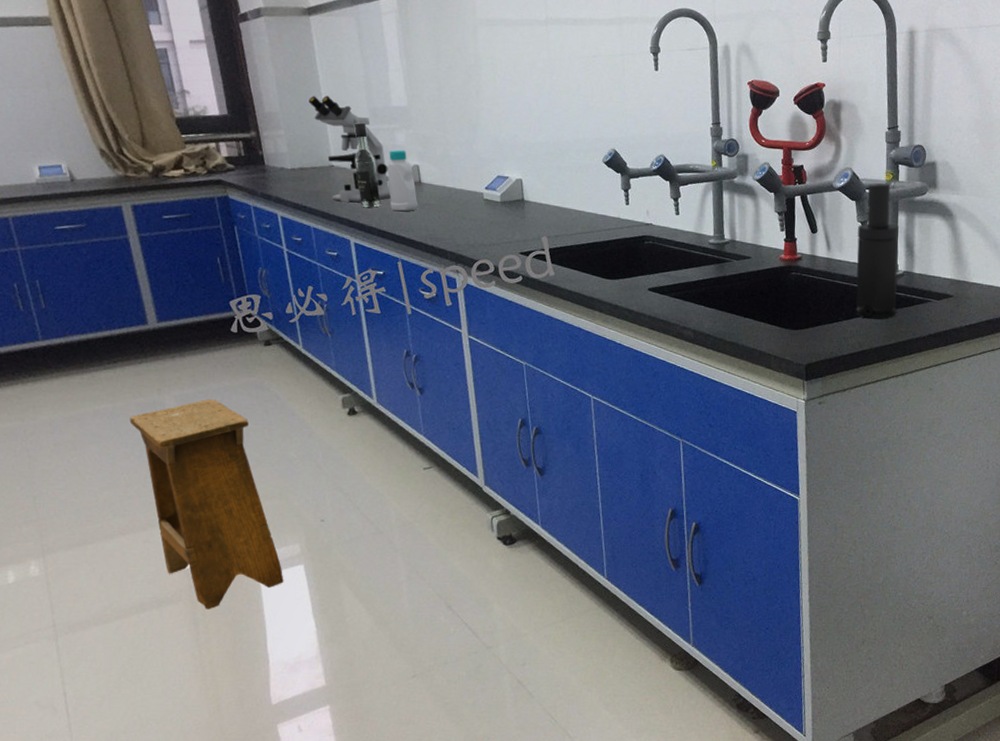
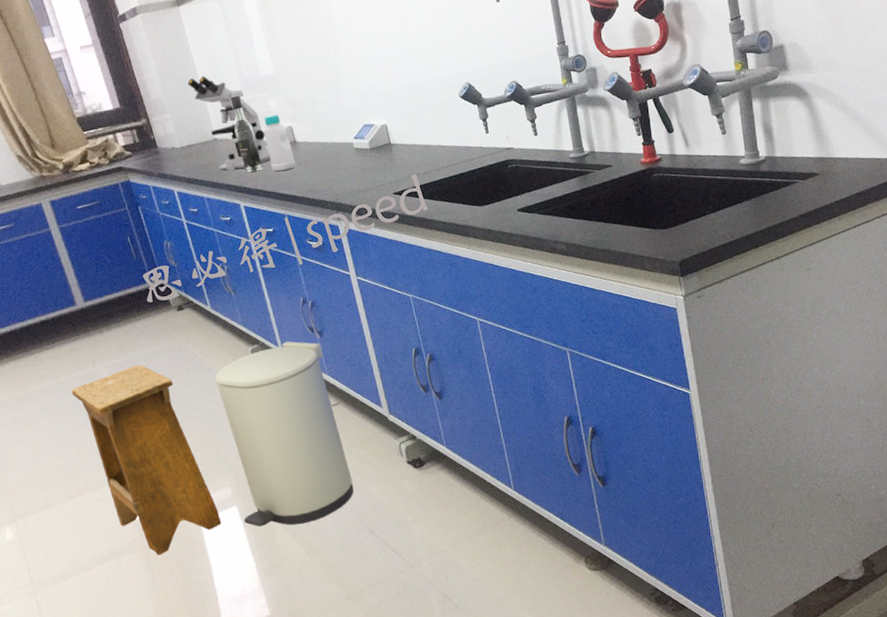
pedal bin: none [297,394,436,591] -> present [215,341,354,527]
soap dispenser: present [856,182,899,319] -> none [713,73,762,208]

